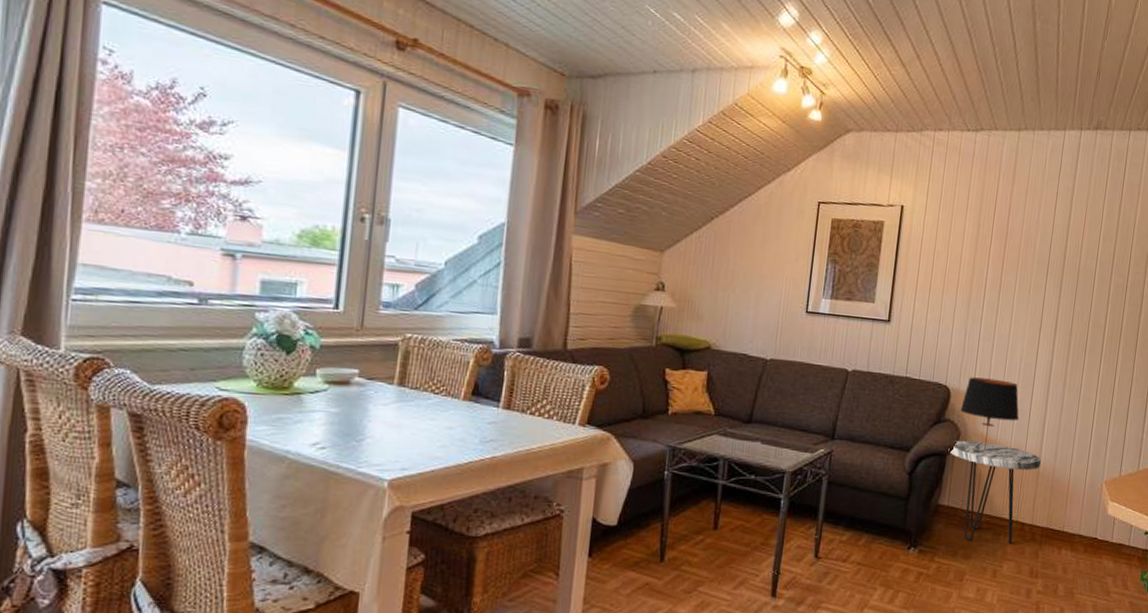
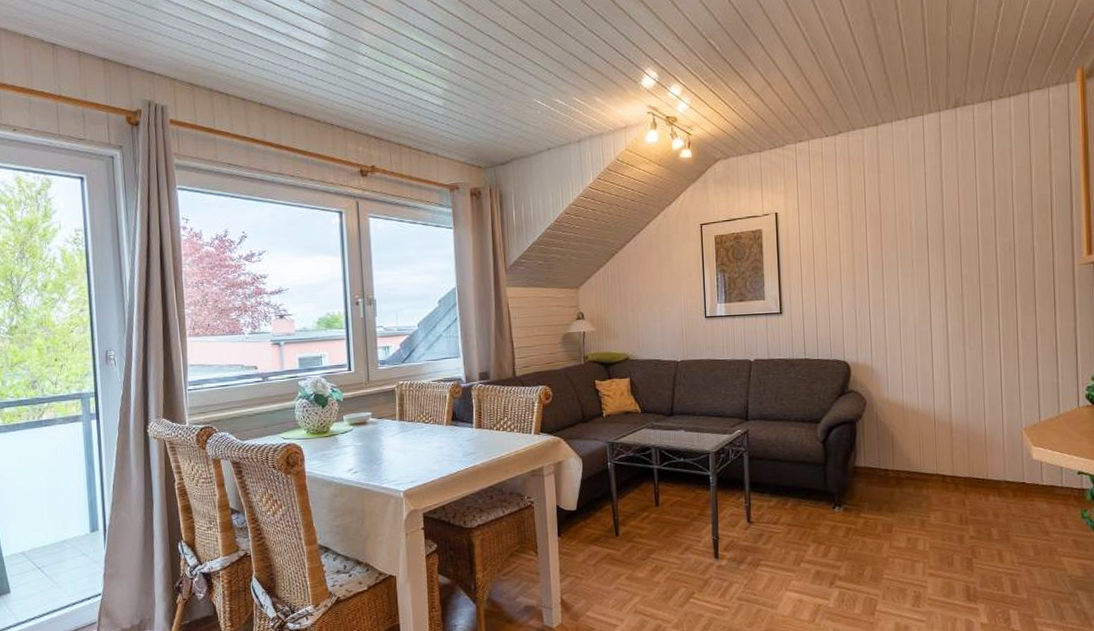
side table: present [948,440,1041,544] -> none [857,406,952,495]
table lamp: present [960,377,1020,451] -> none [862,349,923,414]

